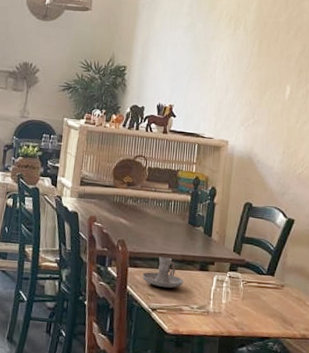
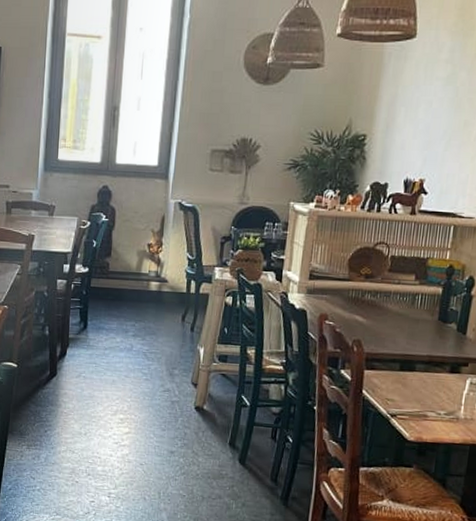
candle holder: present [142,256,184,288] -> none [381,357,430,392]

